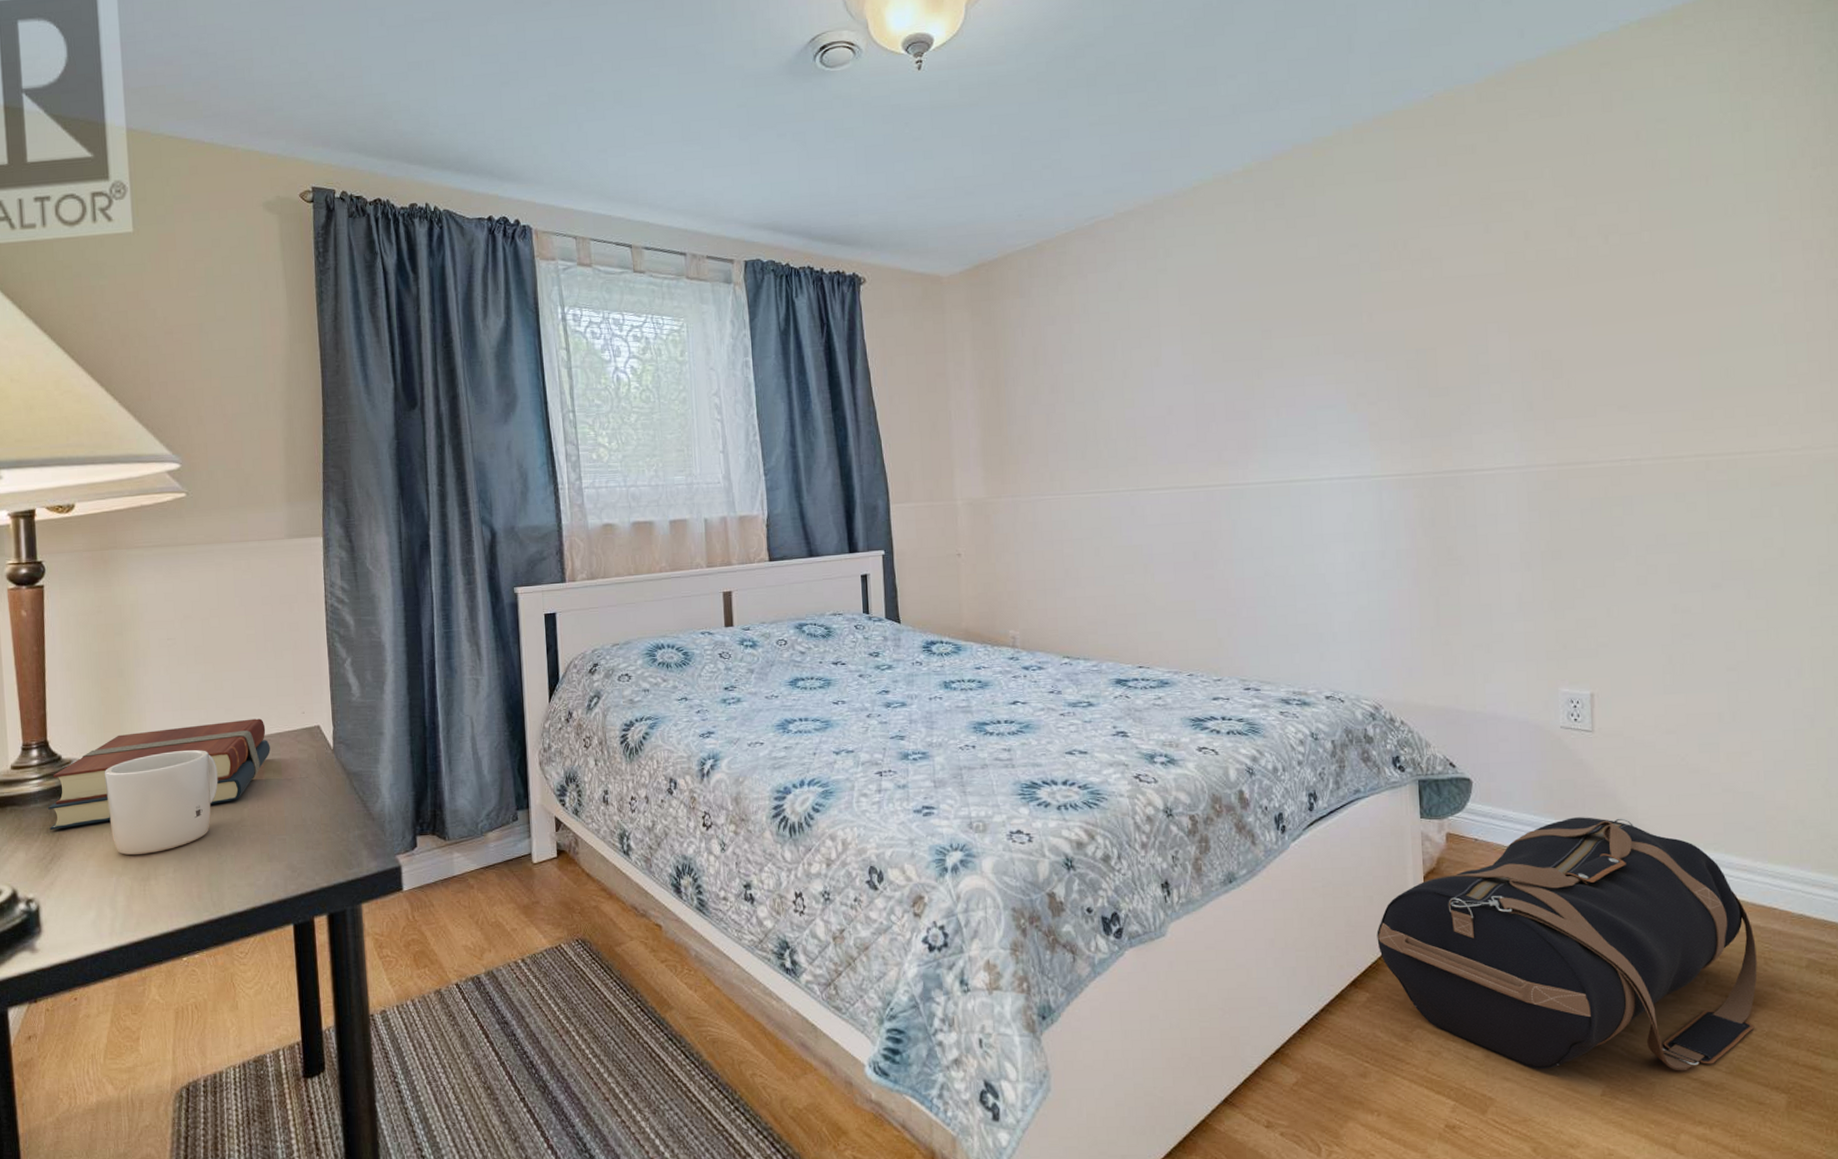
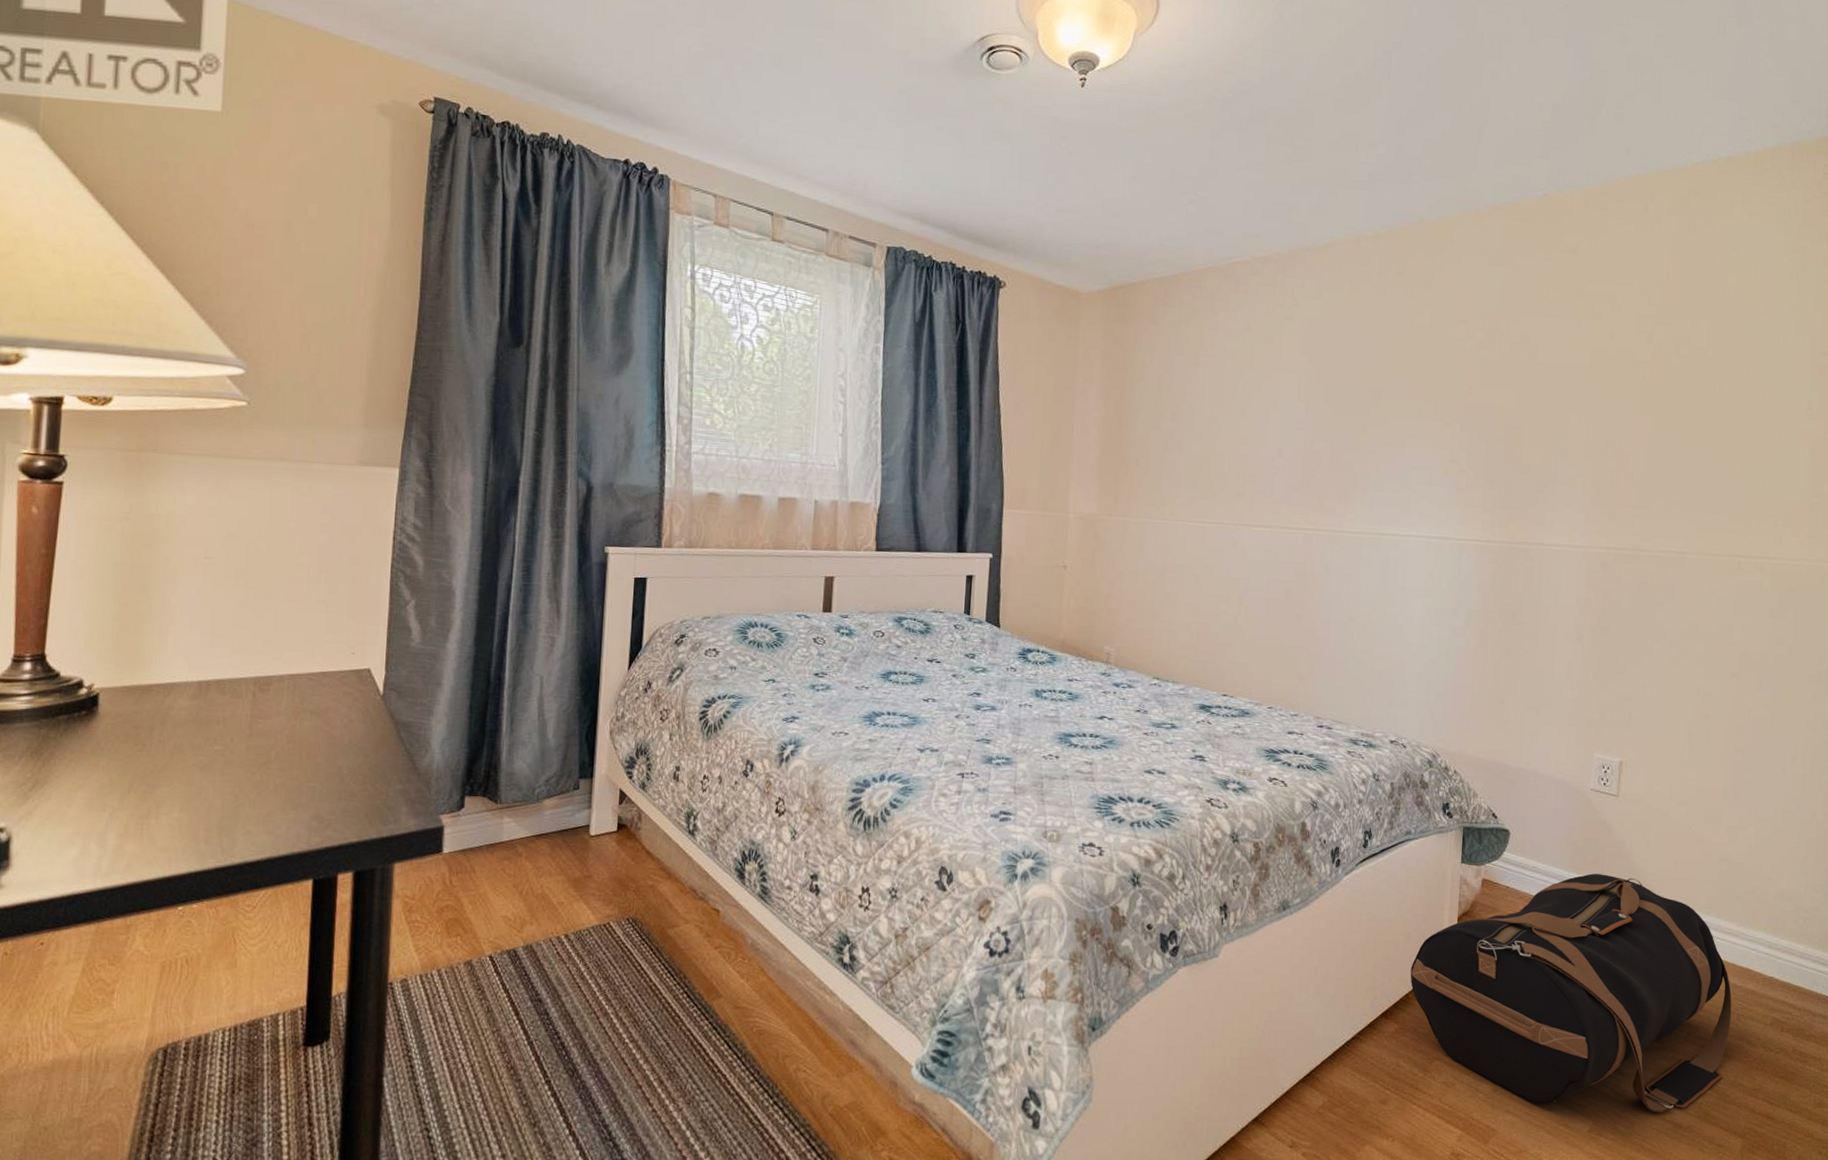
books: present [48,718,271,830] -> none [35,653,311,754]
mug: present [104,749,218,855] -> none [109,680,246,790]

